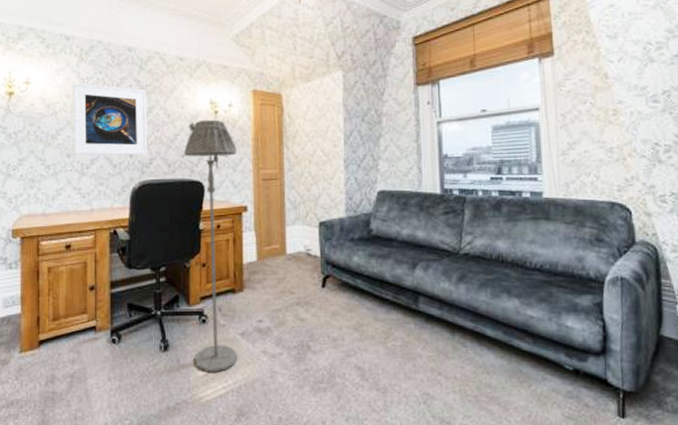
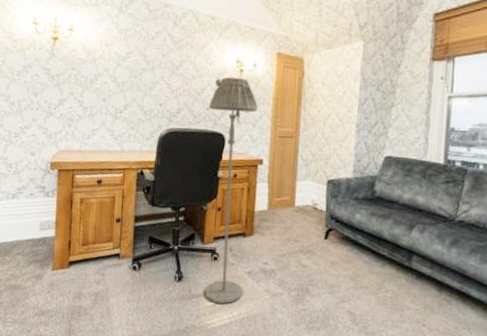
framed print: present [72,83,147,156] -> none [109,33,179,105]

